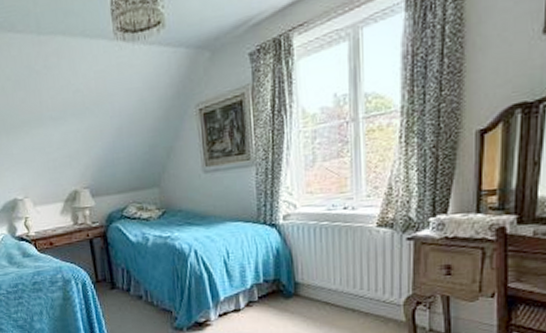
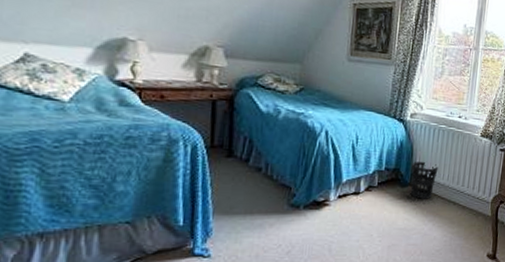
wastebasket: none [293,266,327,310] -> present [410,161,439,199]

